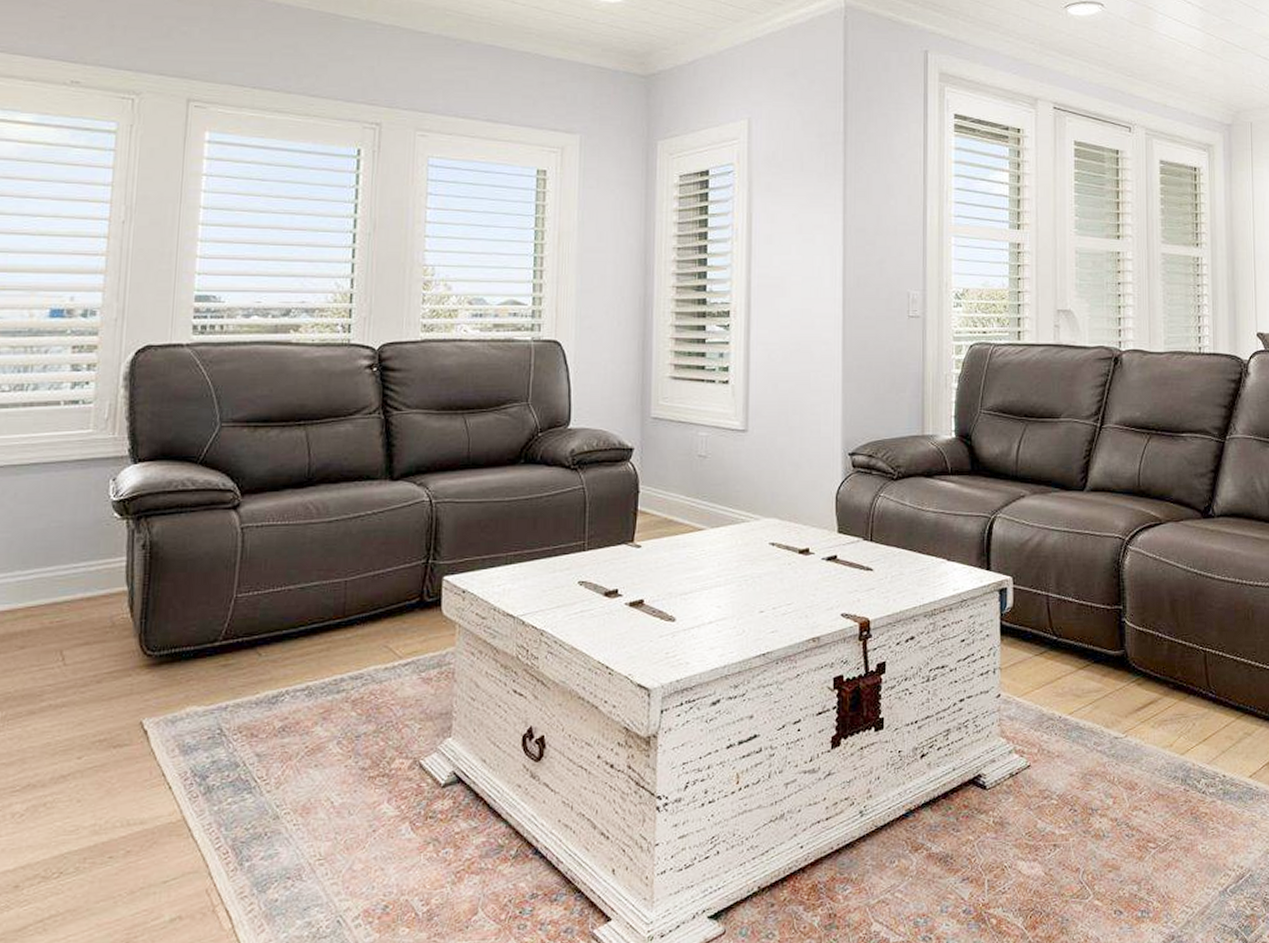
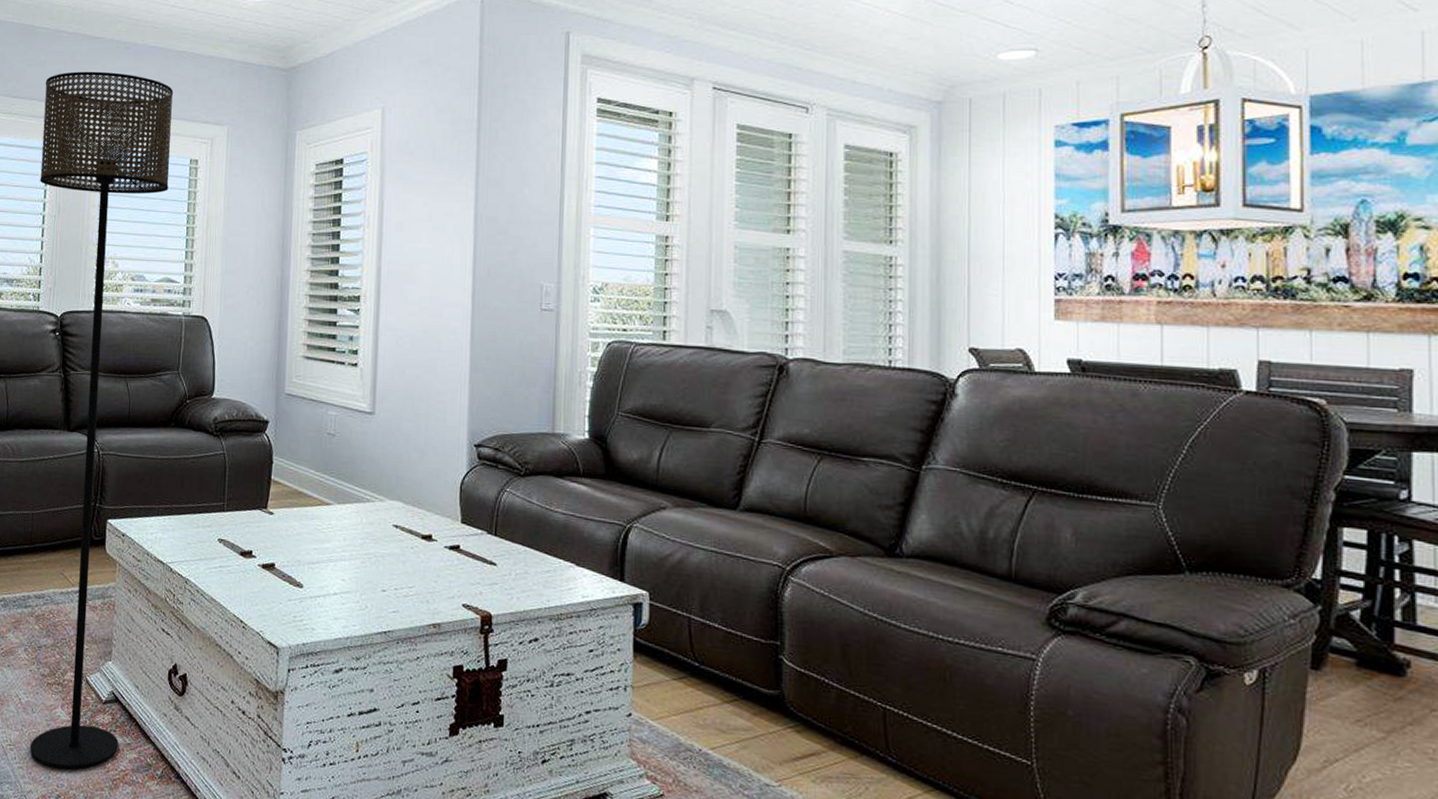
floor lamp: none [346,69,516,874] -> present [29,71,174,769]

